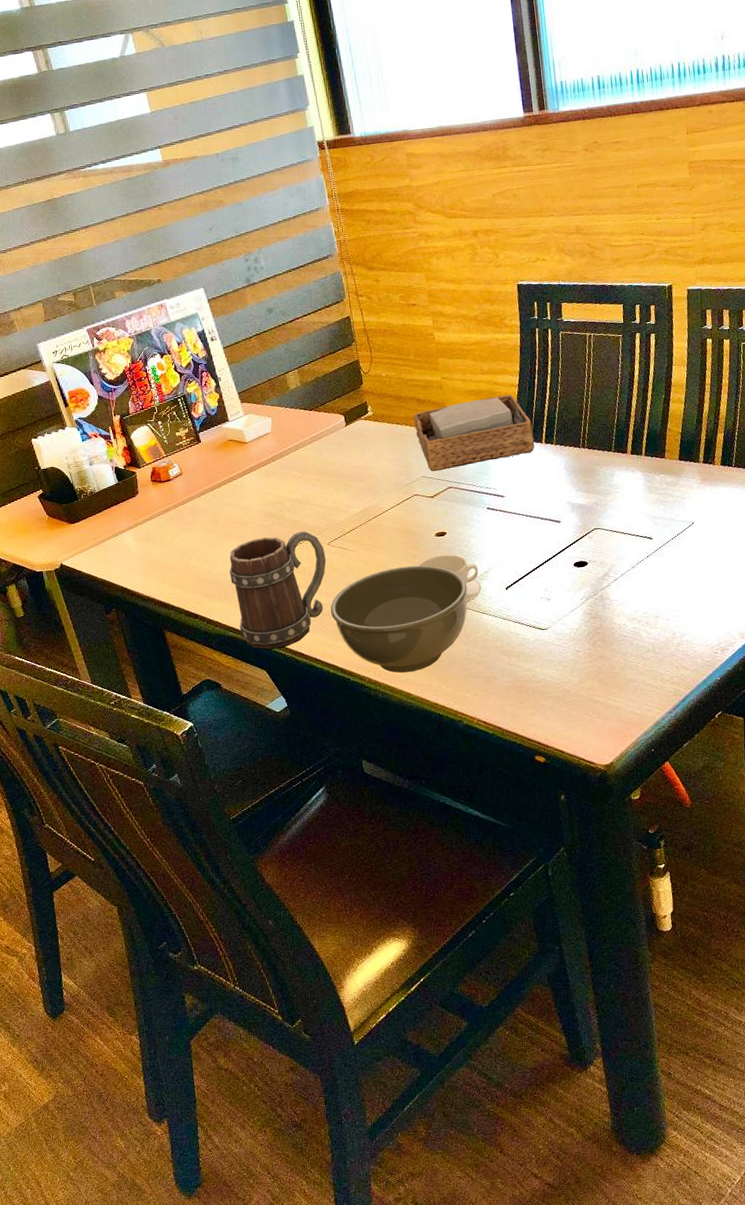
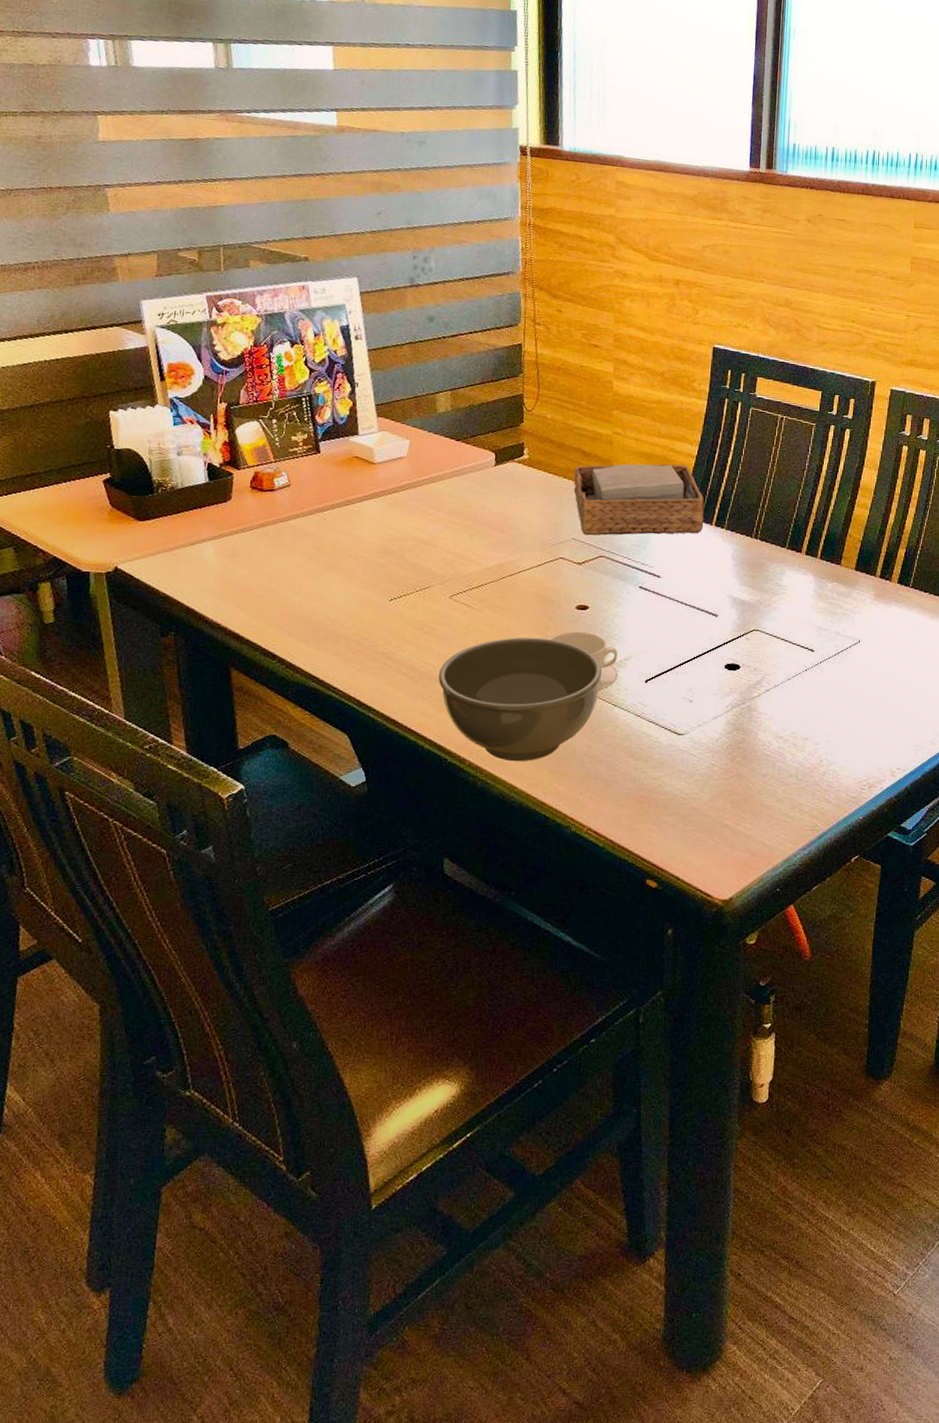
beer mug: present [229,531,326,651] -> none [324,576,445,711]

